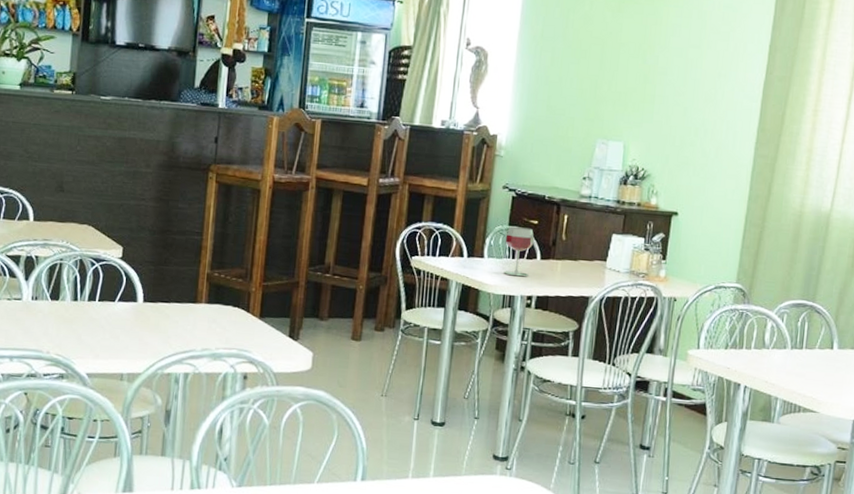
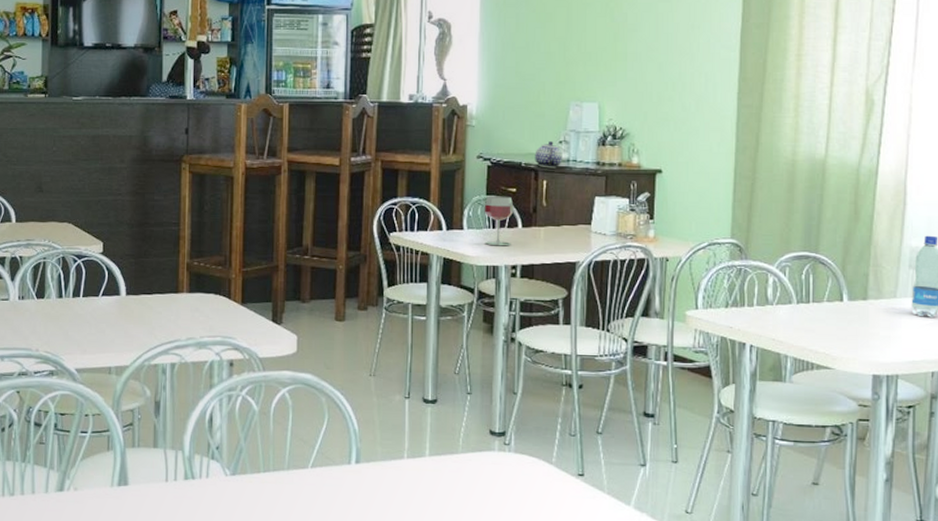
teapot: none [558,177,586,204] -> present [535,141,563,169]

